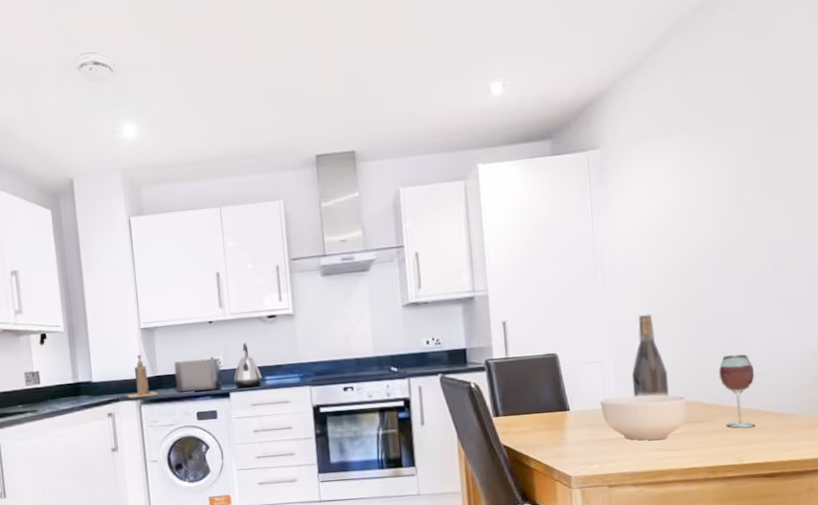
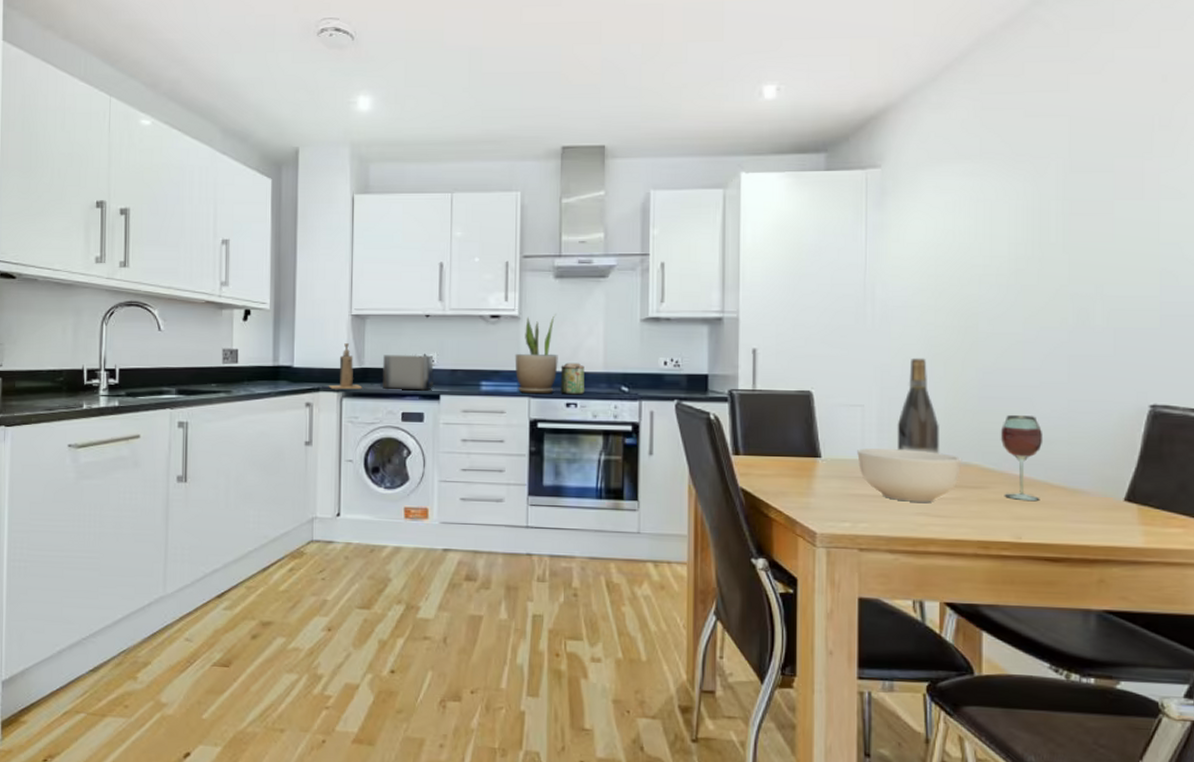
kettle: present [233,342,262,388] -> none [446,341,477,392]
potted plant: none [293,308,333,383] -> present [515,314,558,394]
canister: none [335,350,360,380] -> present [560,362,585,395]

